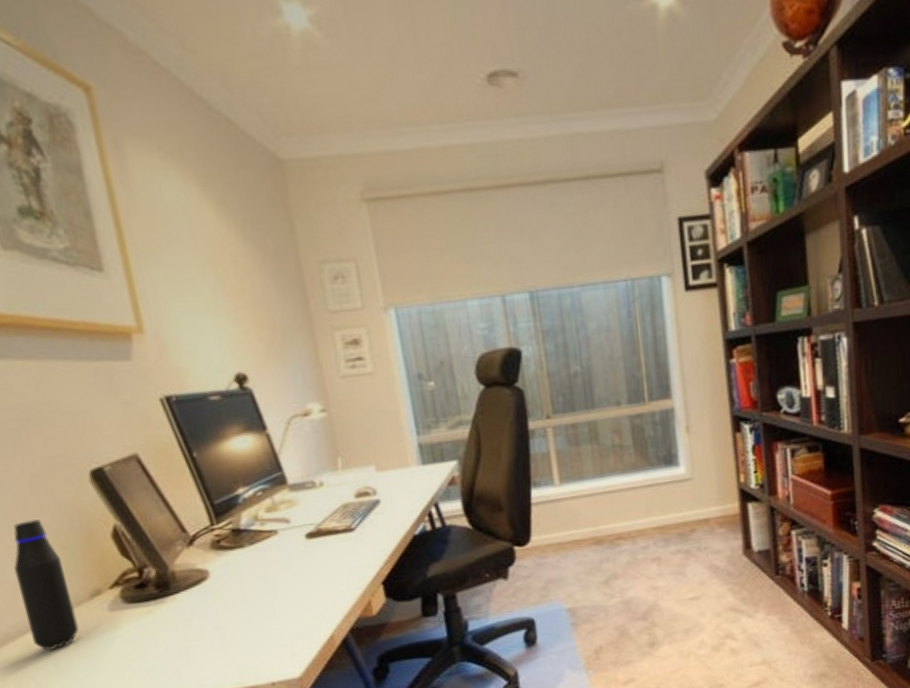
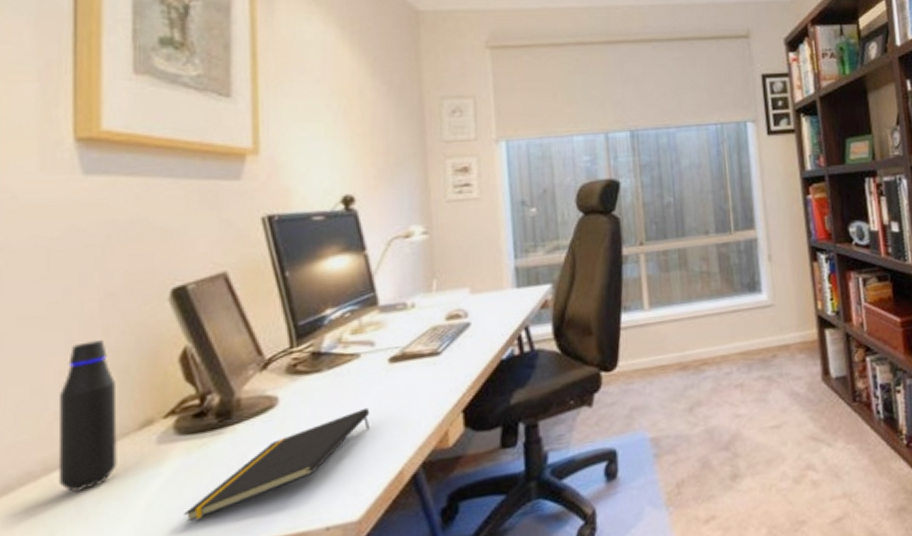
notepad: none [145,579,298,677] -> present [183,407,371,523]

